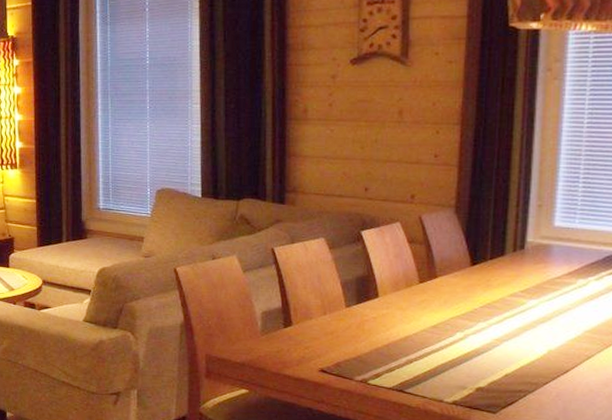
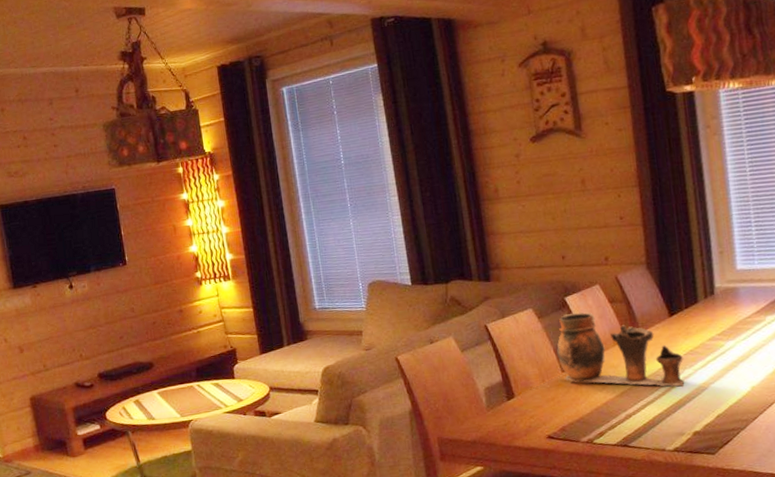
pottery set: none [343,248,480,340] -> present [556,312,685,387]

